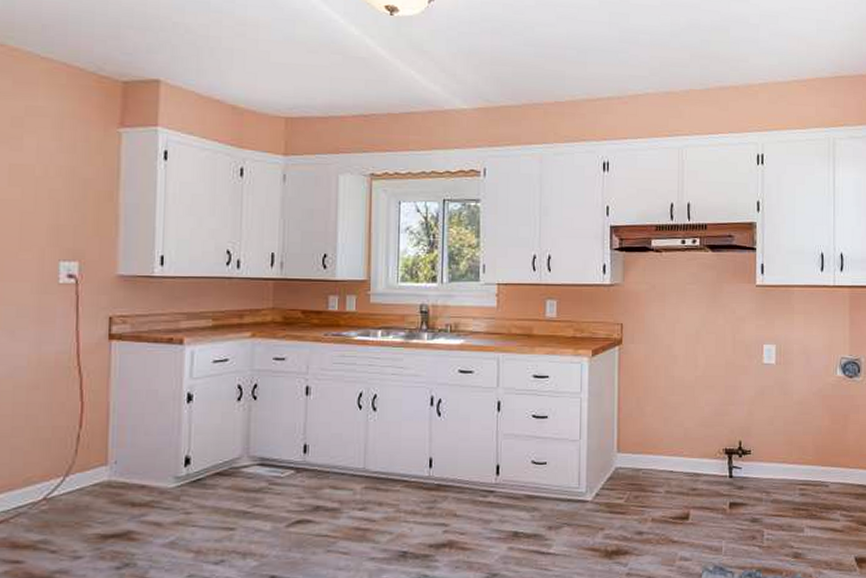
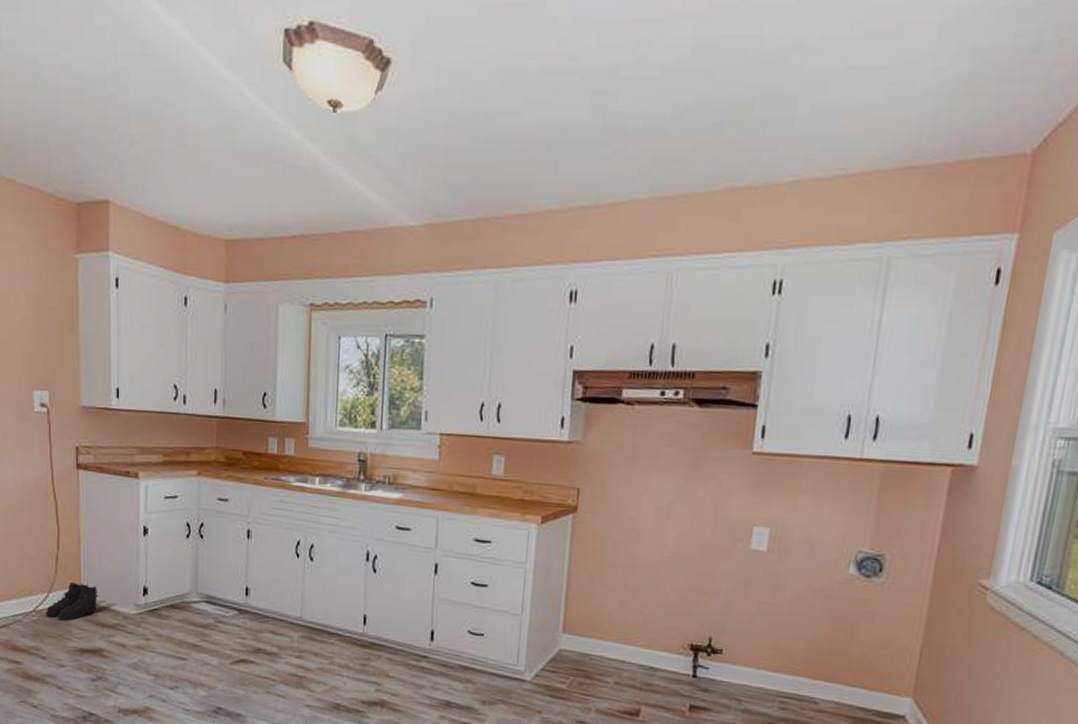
boots: none [59,461,130,504] -> present [45,581,99,620]

